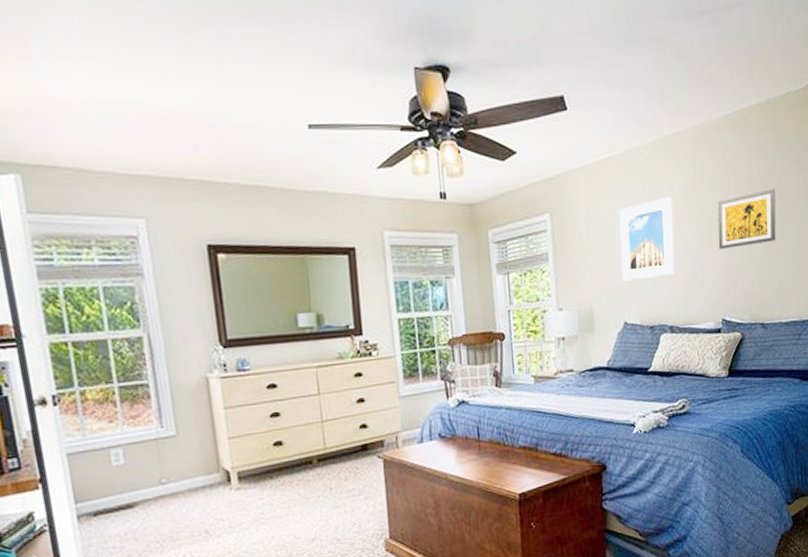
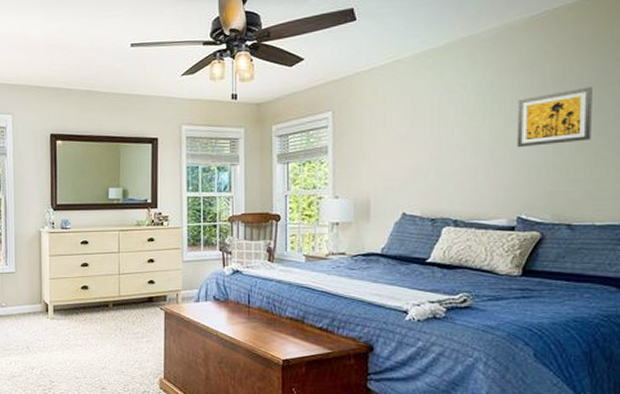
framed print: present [619,196,675,281] -> none [403,96,464,174]

